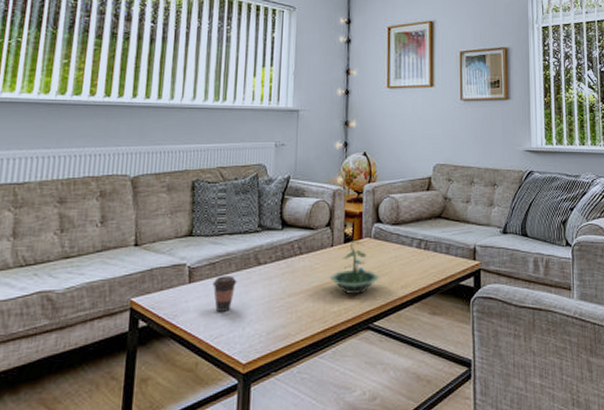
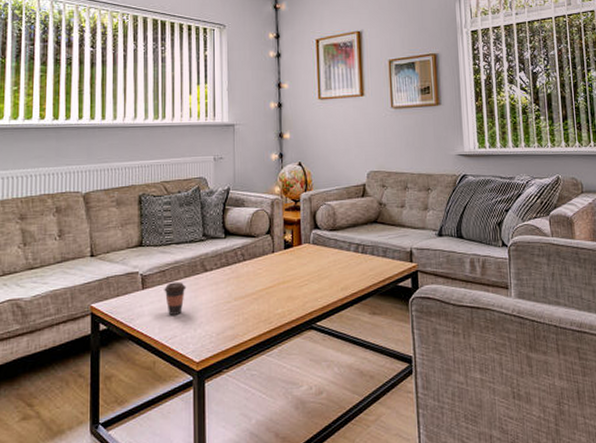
terrarium: present [329,239,380,294] -> none [272,245,320,297]

